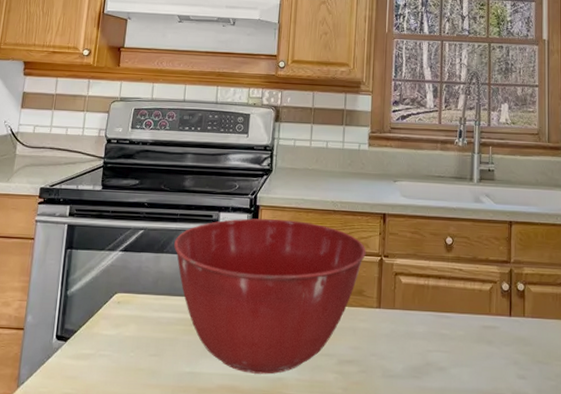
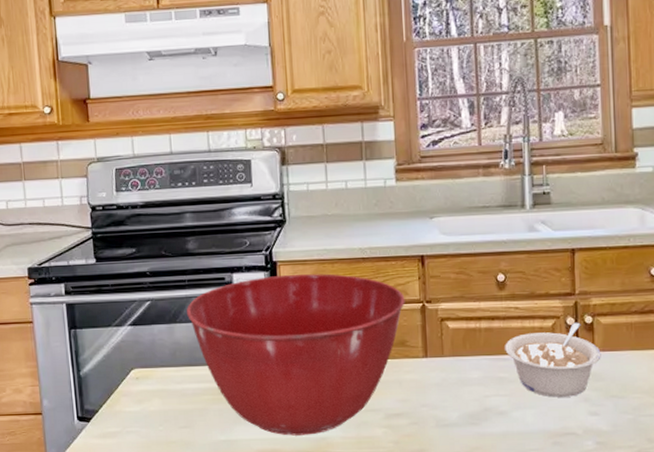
legume: none [448,288,530,359] -> present [505,322,601,397]

